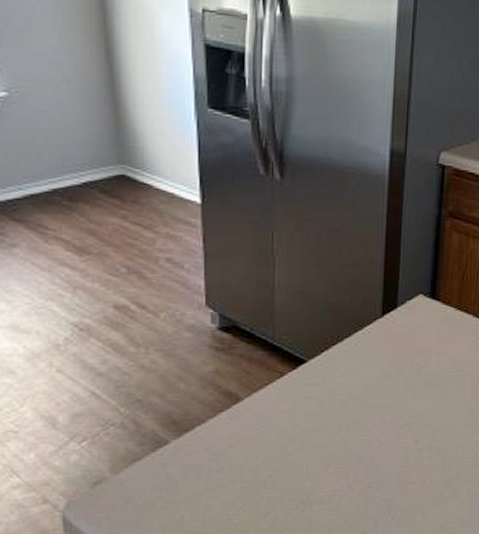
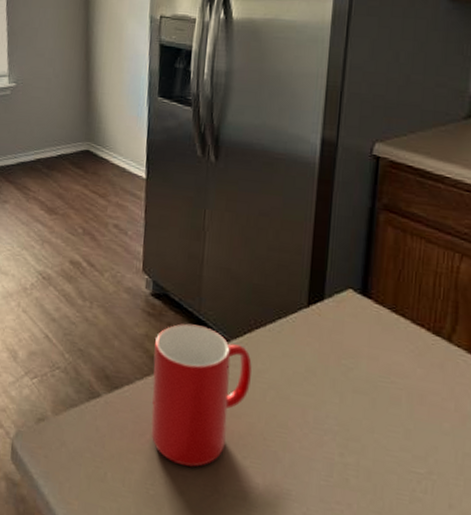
cup: none [227,352,331,488] -> present [151,323,252,467]

